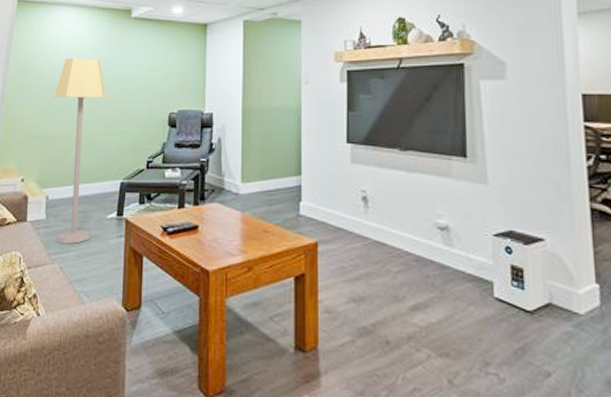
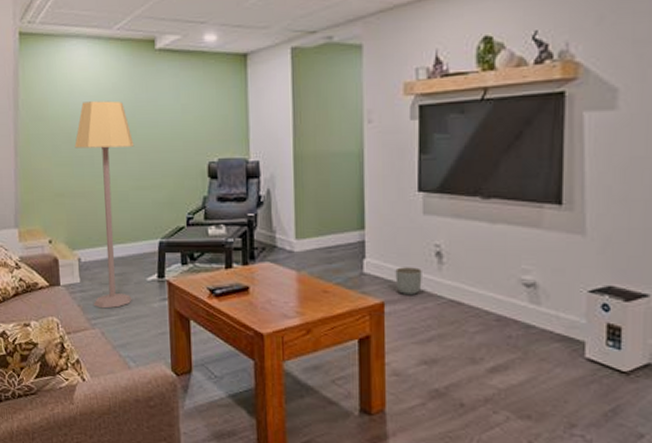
planter: none [327,210,351,236] -> present [395,267,422,295]

